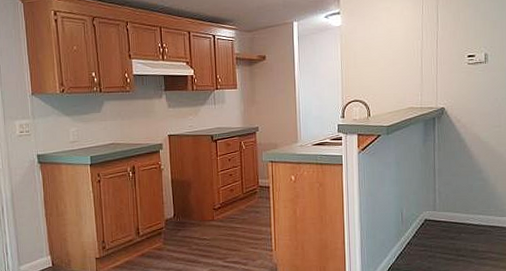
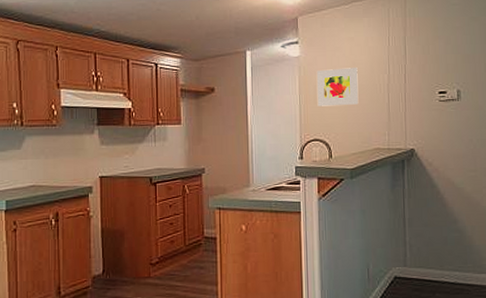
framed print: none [356,35,395,71] -> present [316,68,359,107]

